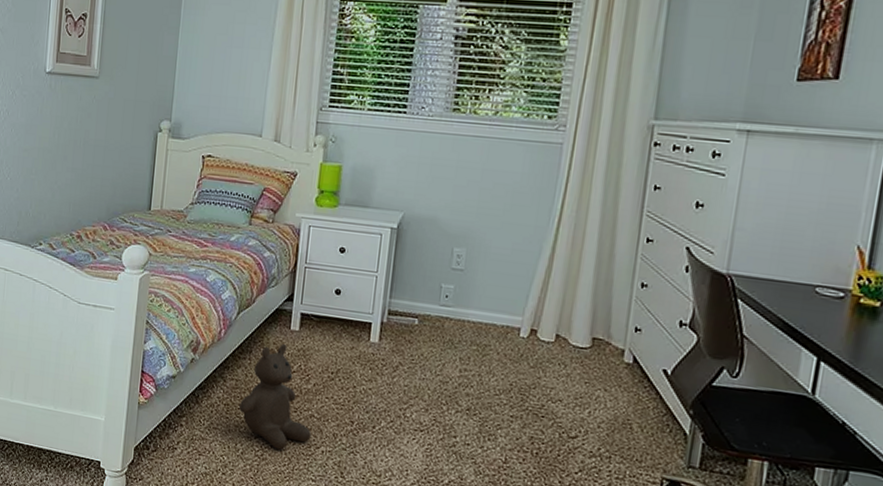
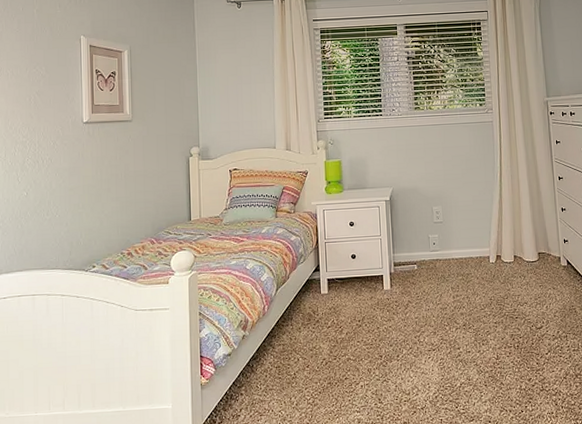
teddy bear: present [239,343,311,451] -> none [289,306,351,394]

